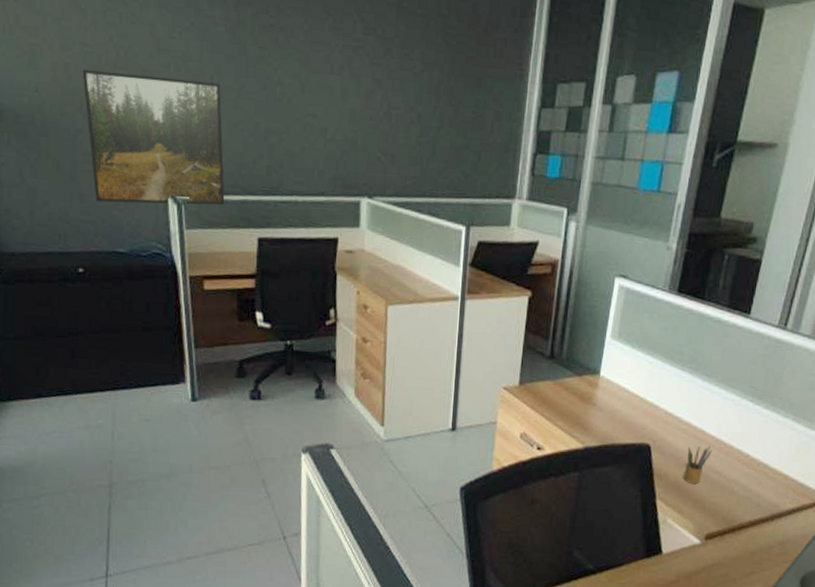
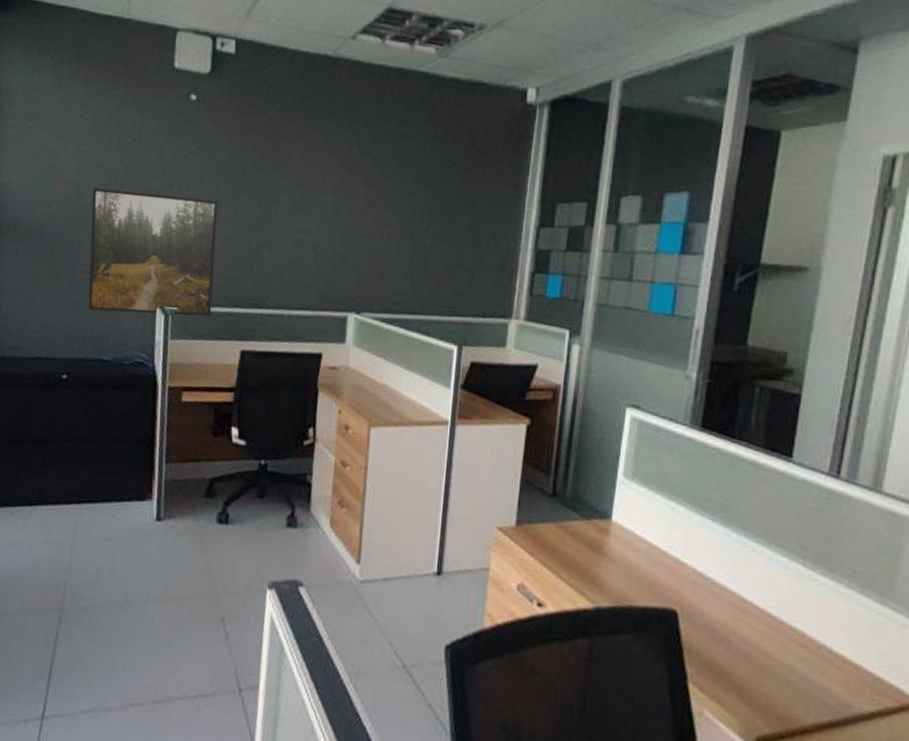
pencil box: present [683,445,713,484] -> none [722,616,757,667]

